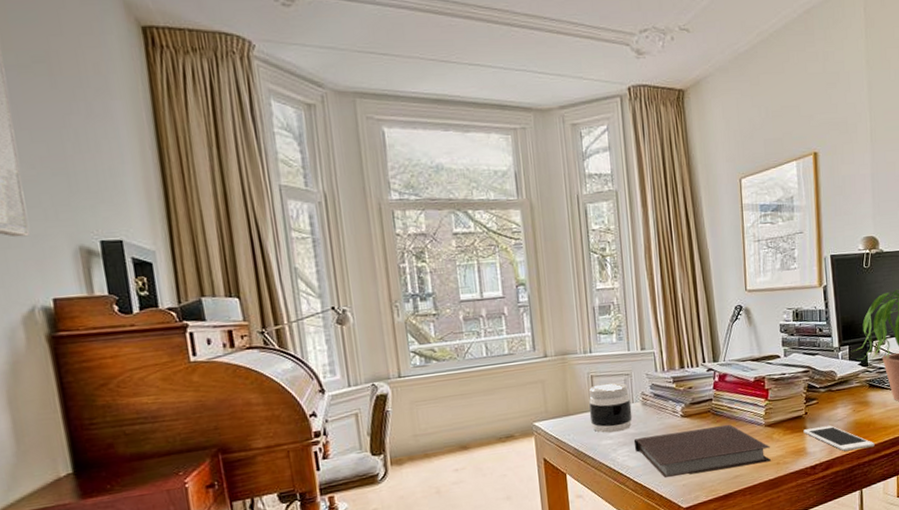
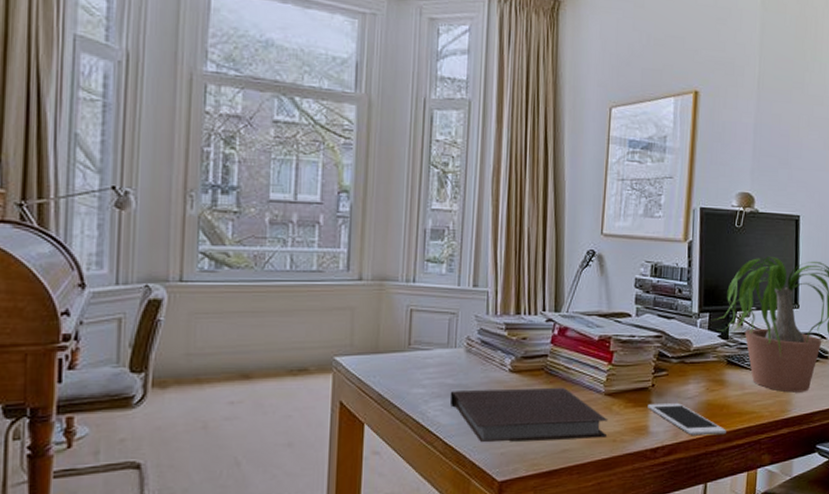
jar: present [589,382,633,433] -> none [402,321,454,381]

